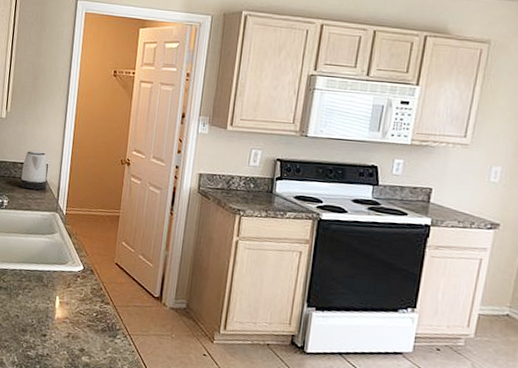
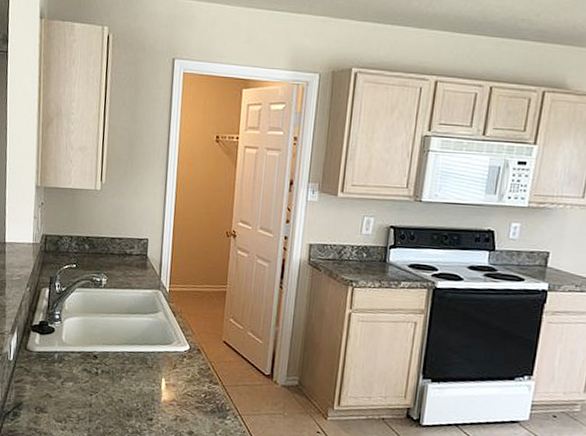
kettle: present [20,150,48,190] -> none [119,224,148,267]

